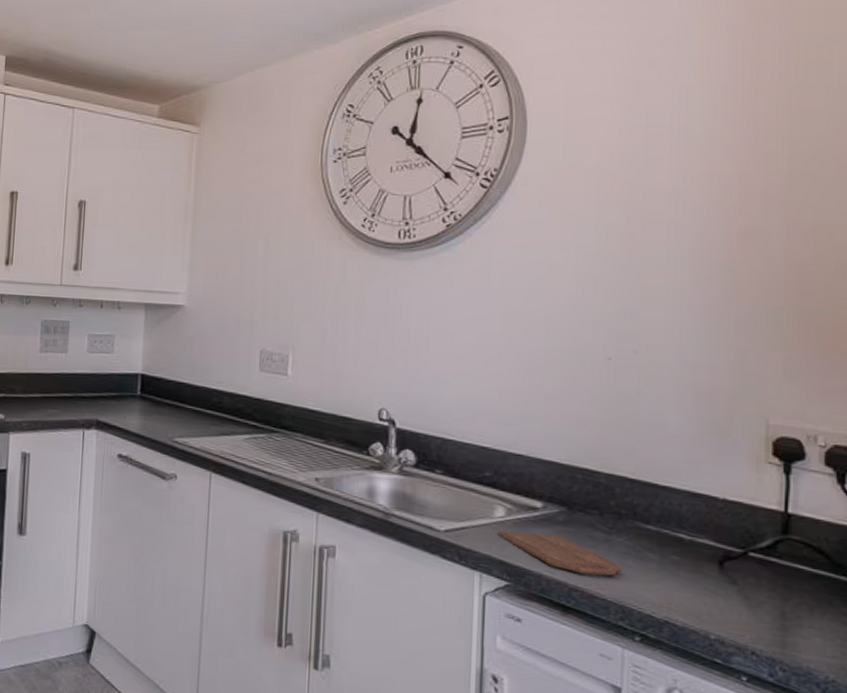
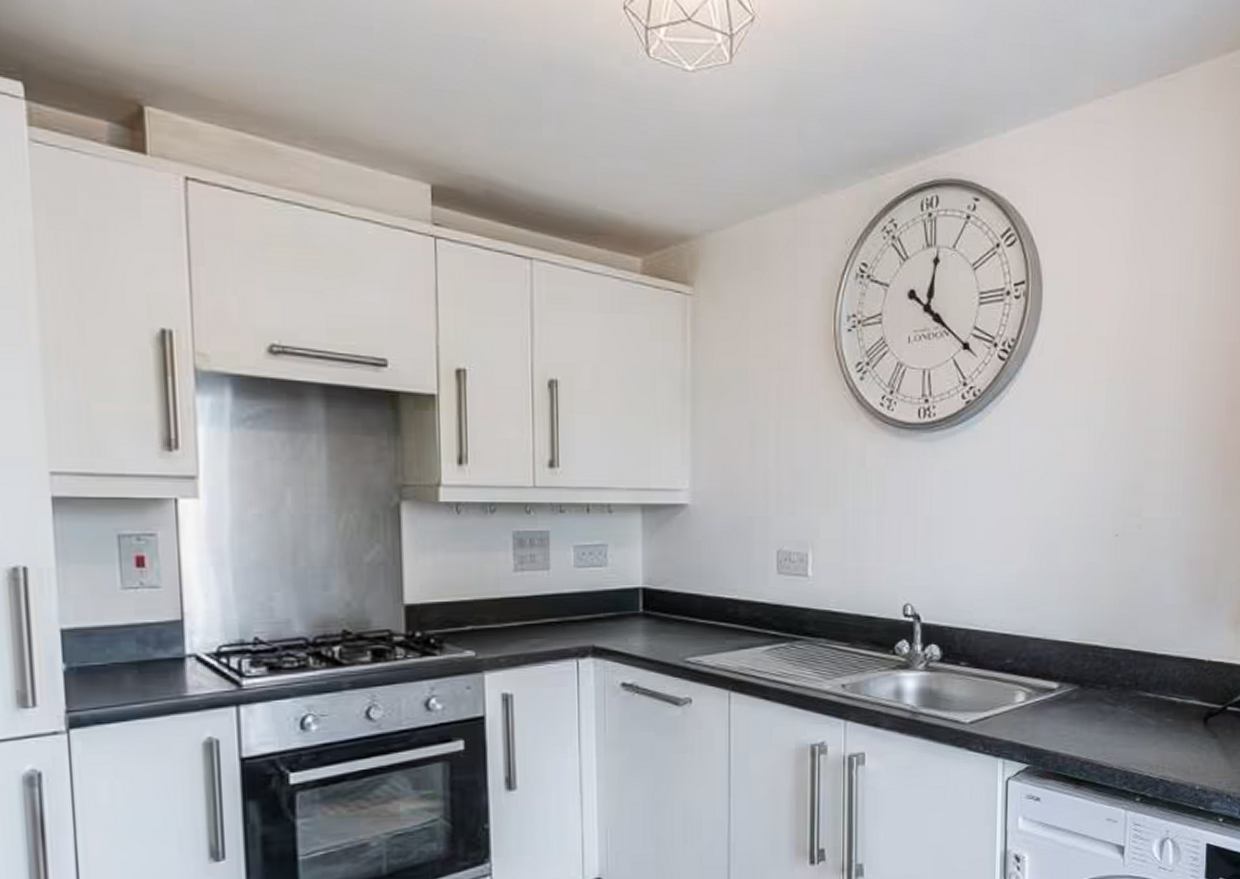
cutting board: present [498,531,622,576] -> none [1019,713,1125,747]

